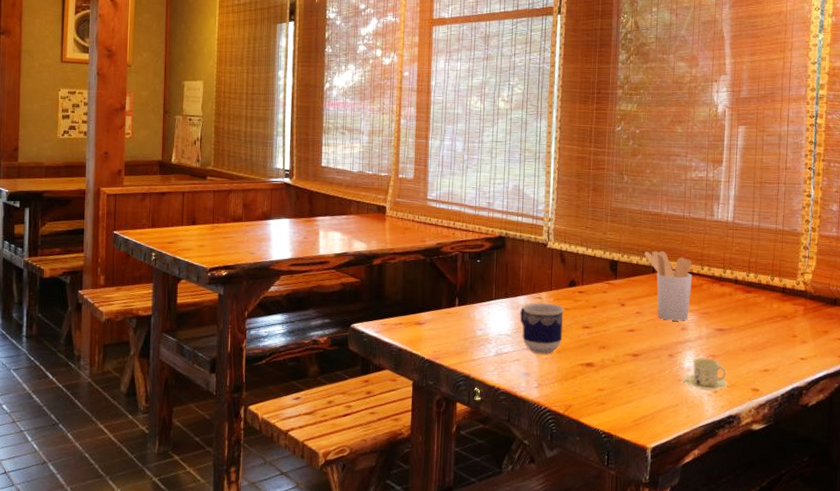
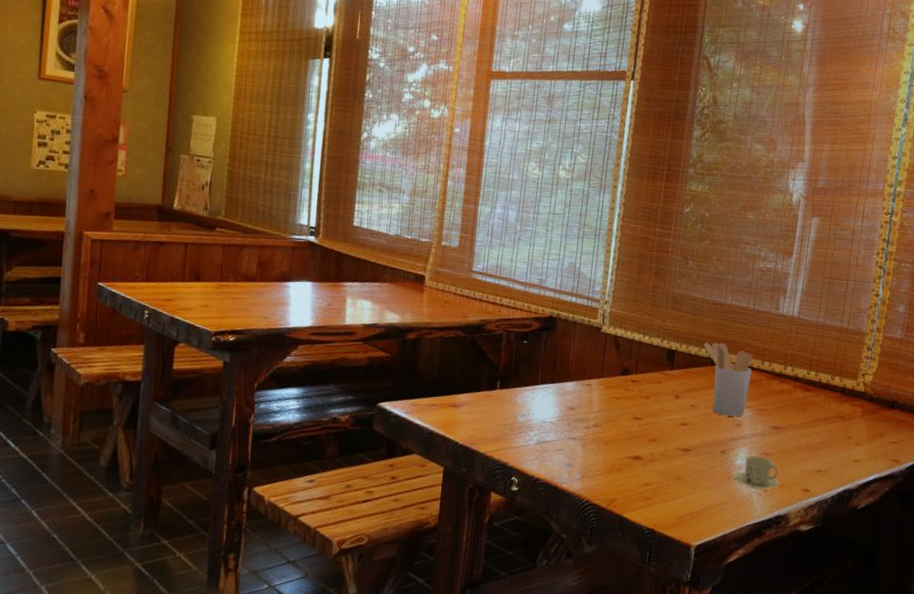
cup: present [520,302,564,354] -> none [566,389,615,445]

